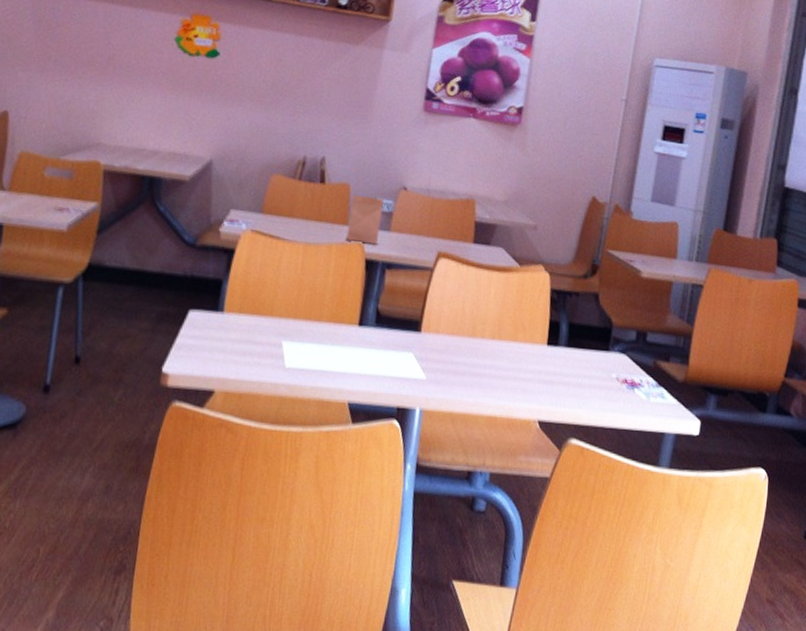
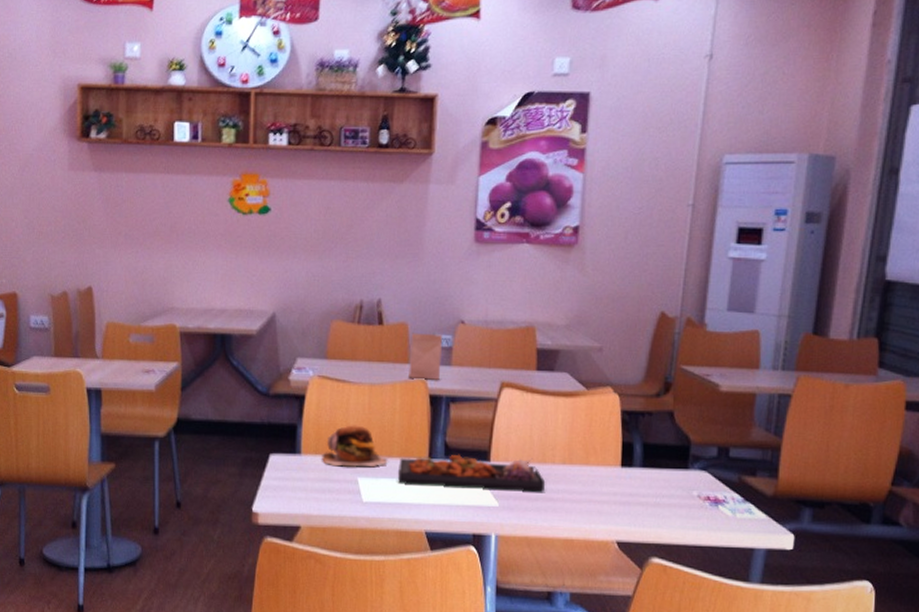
burger: none [246,284,317,331] -> present [322,425,388,468]
food tray: none [325,322,474,365] -> present [398,454,546,491]

